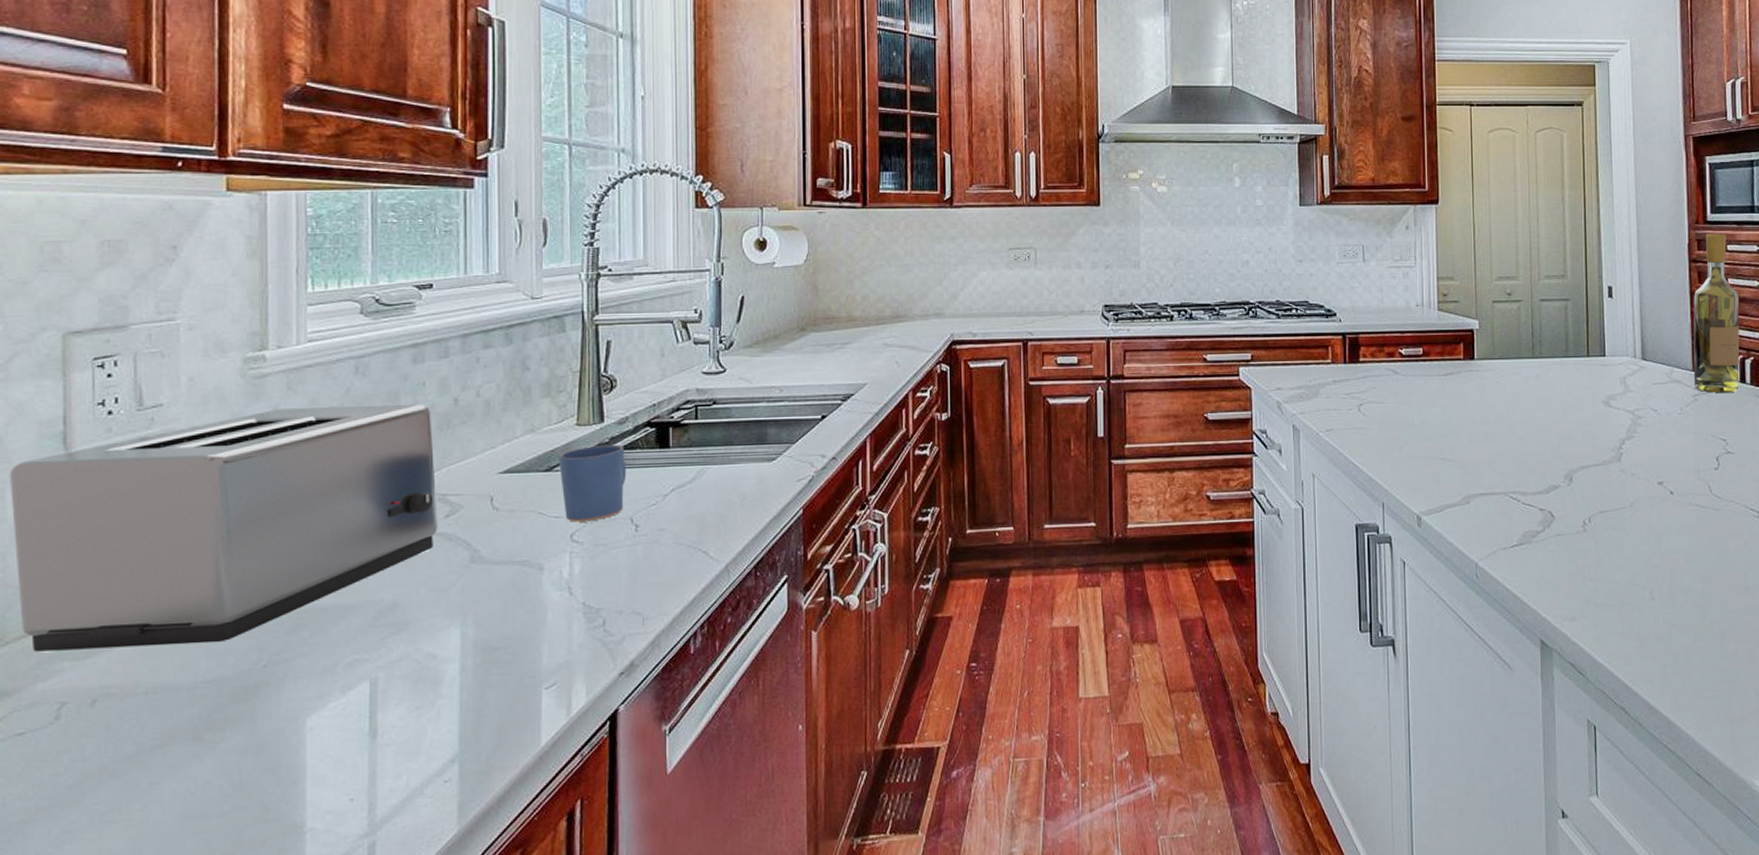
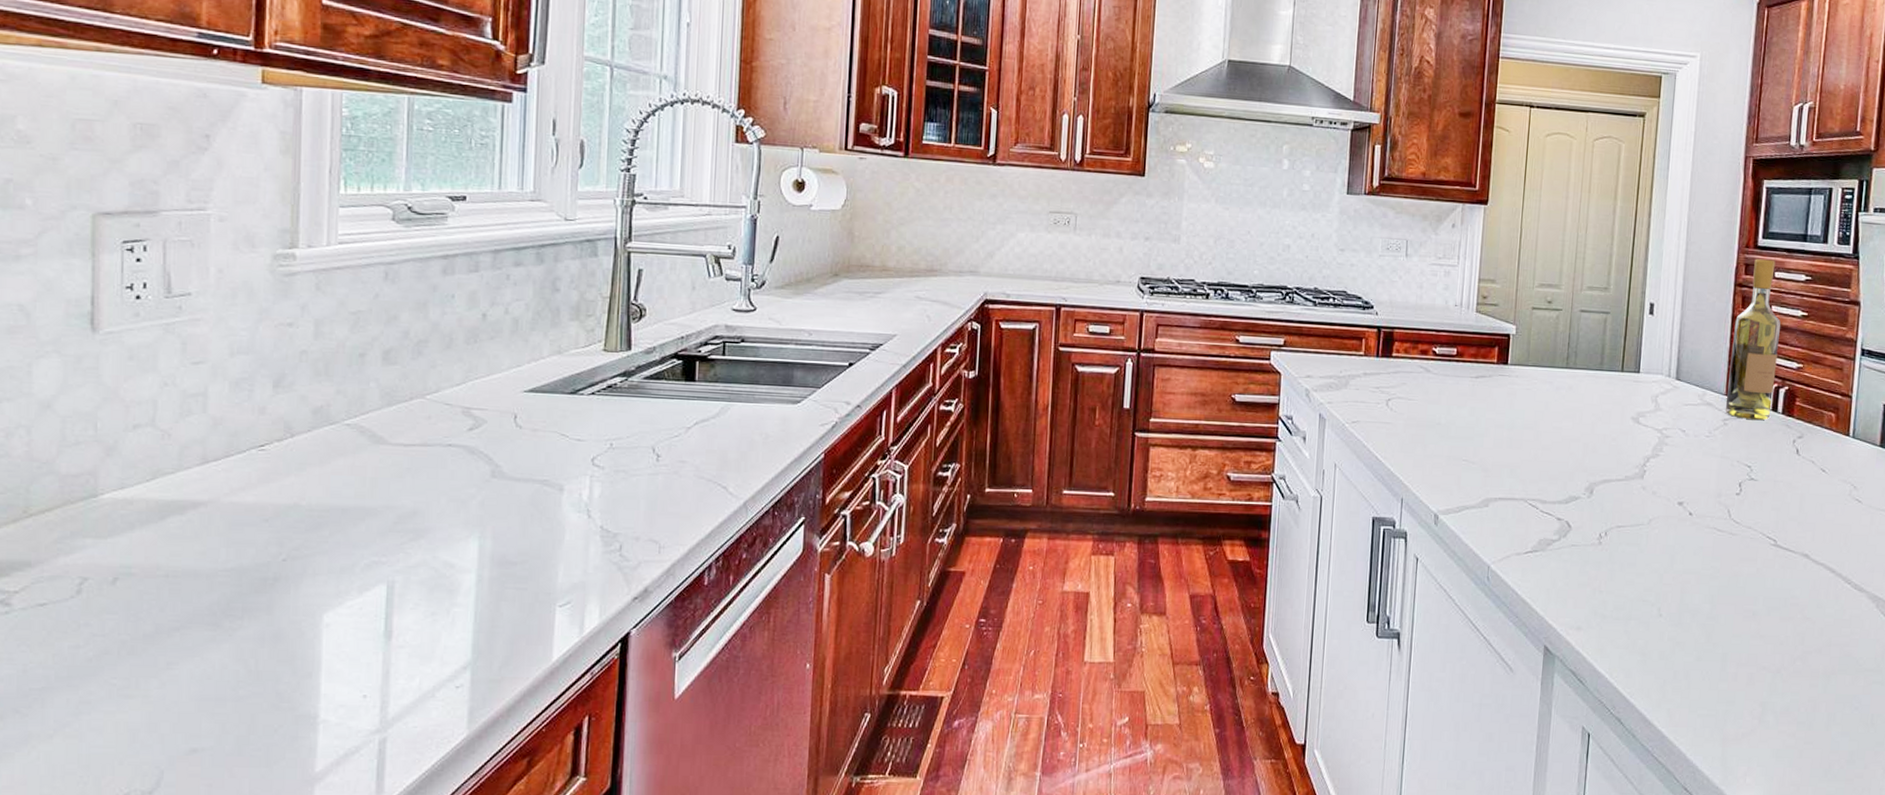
toaster: present [9,403,438,652] -> none [36,308,461,533]
mug: present [559,444,627,522] -> none [584,372,651,448]

